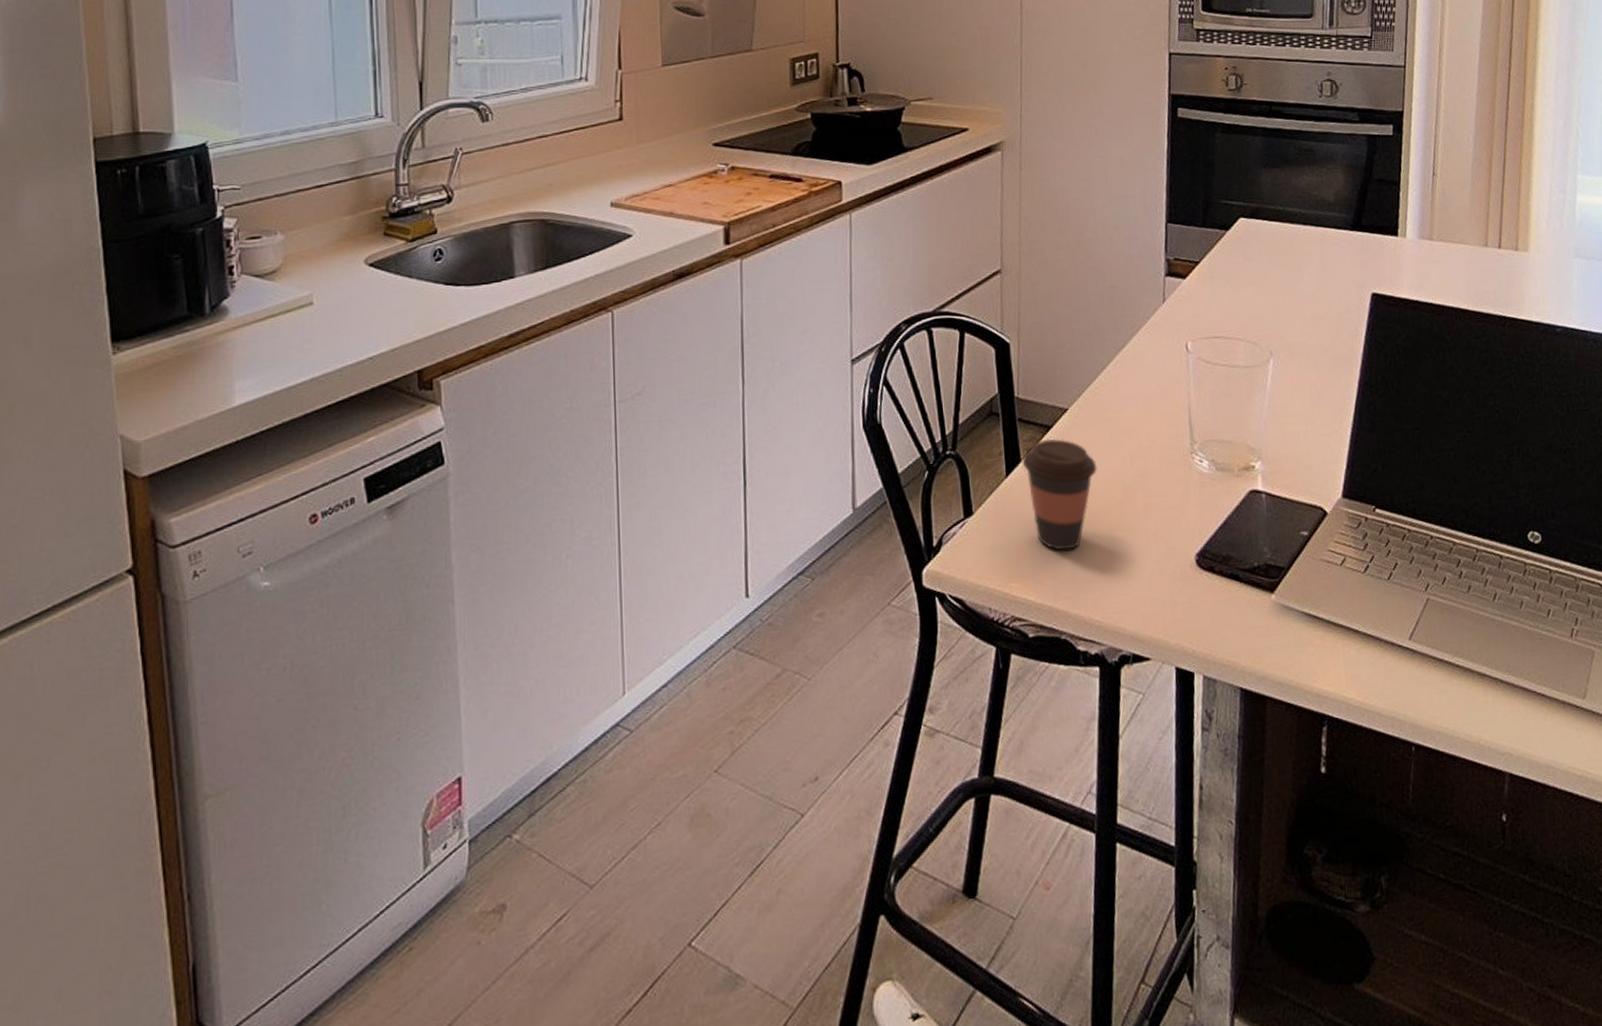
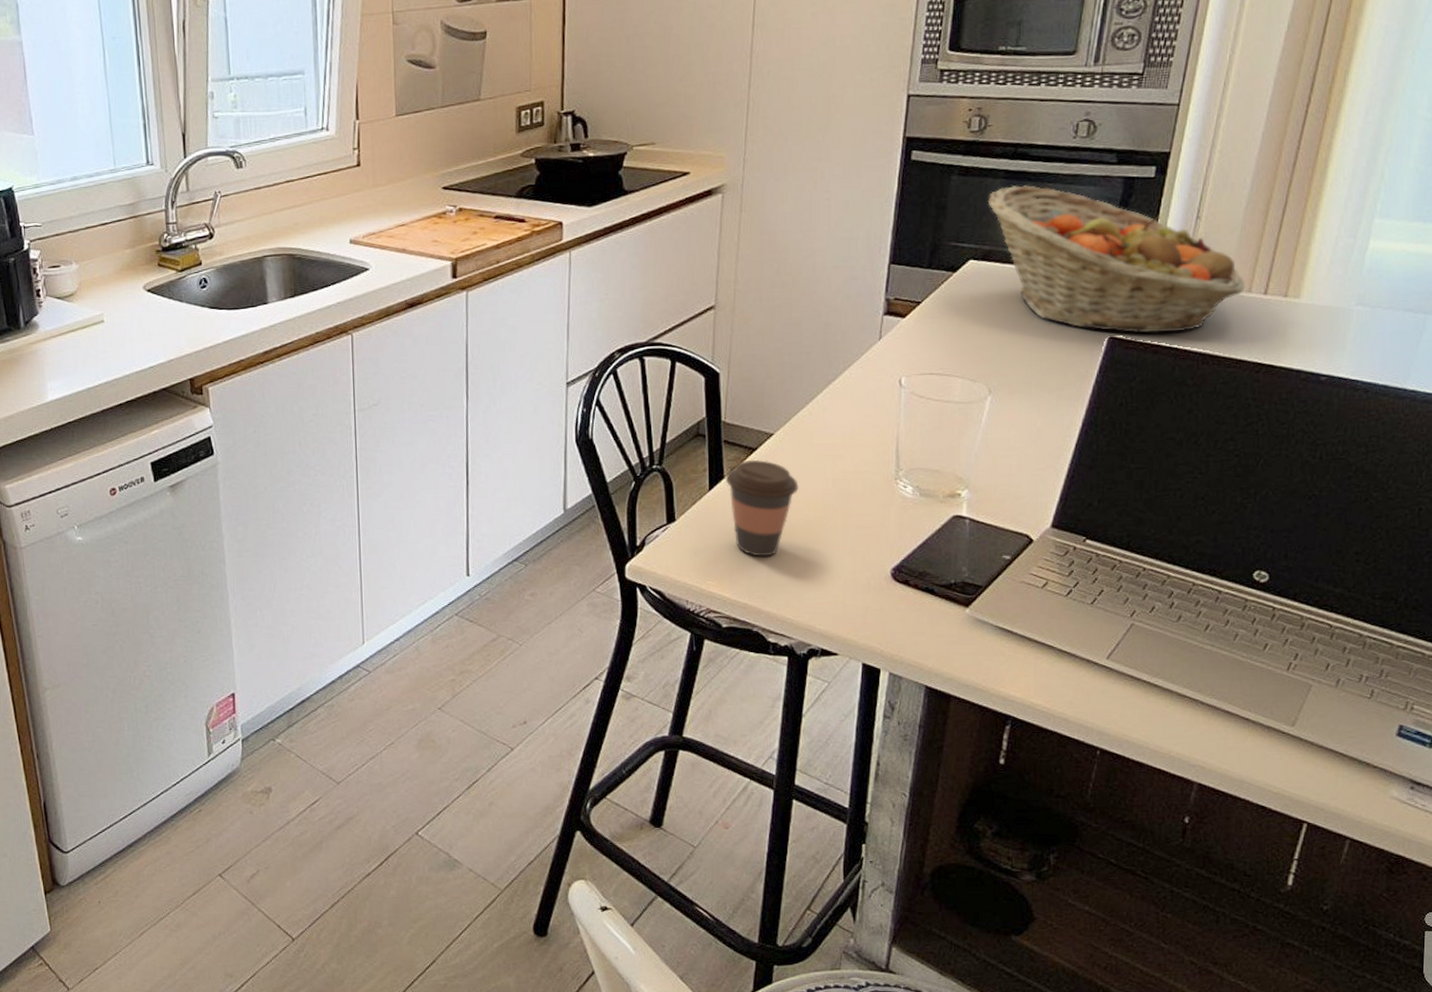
fruit basket: none [1251,143,1482,290] -> present [988,185,1245,333]

